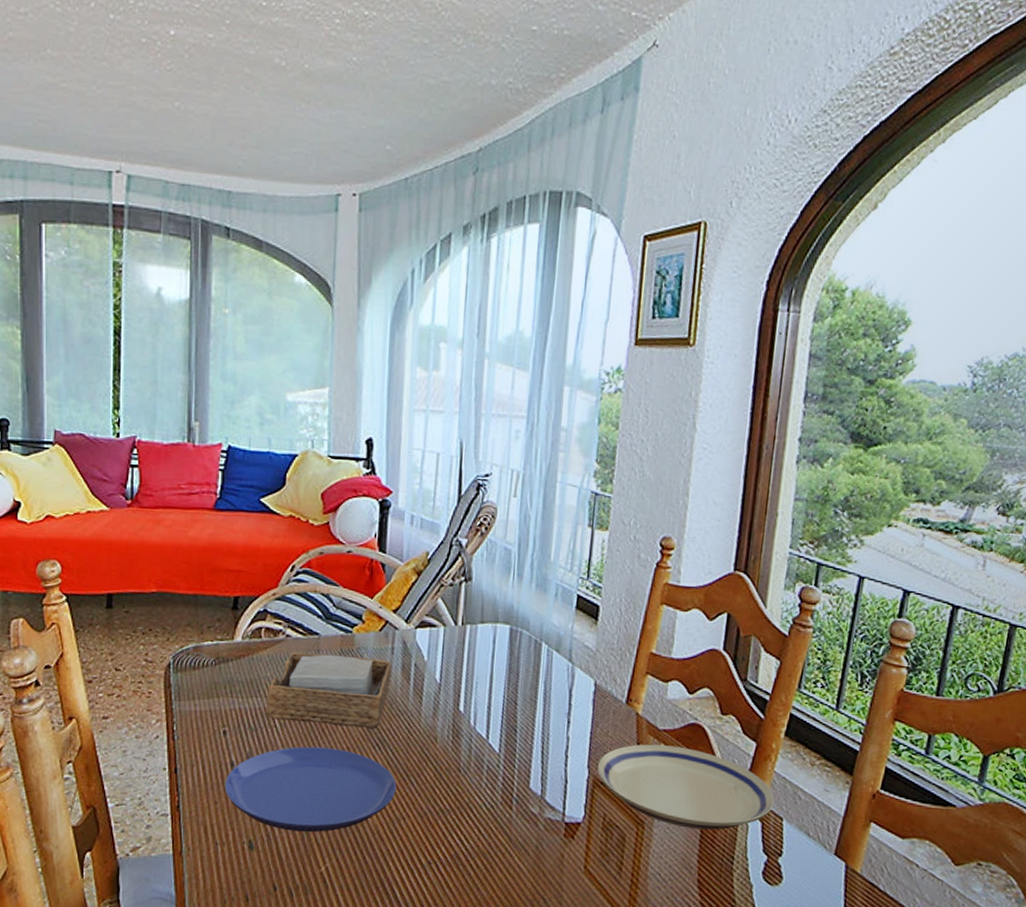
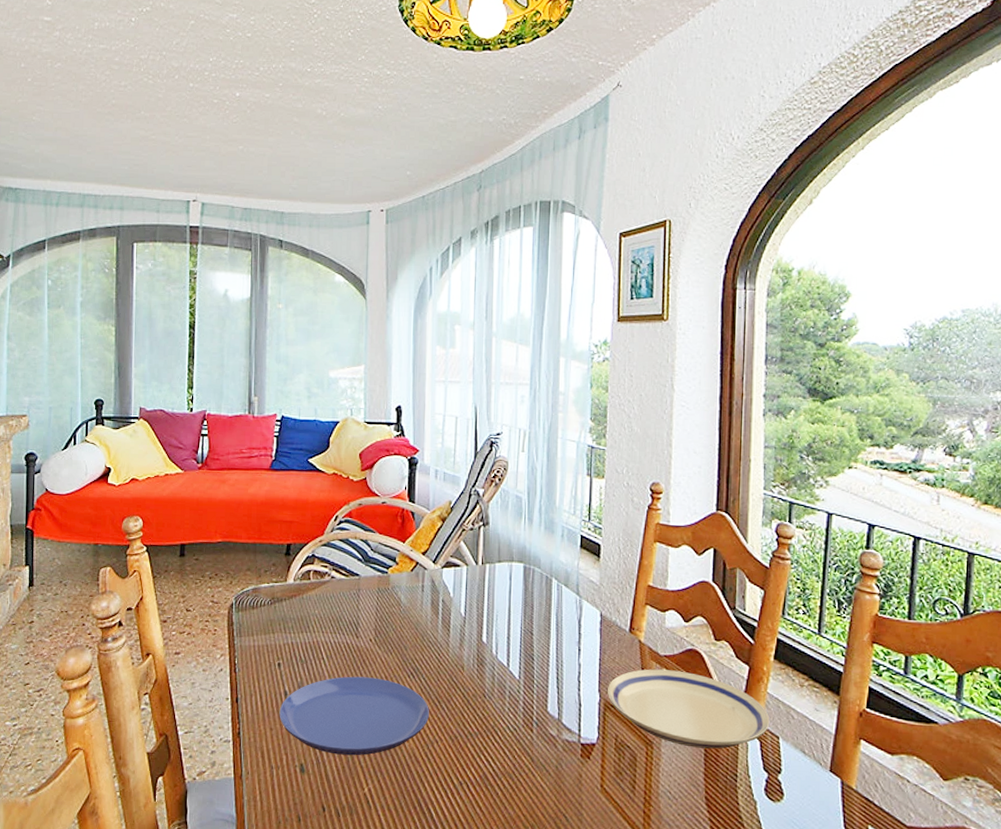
napkin holder: present [265,652,392,729] -> none [314,591,422,659]

